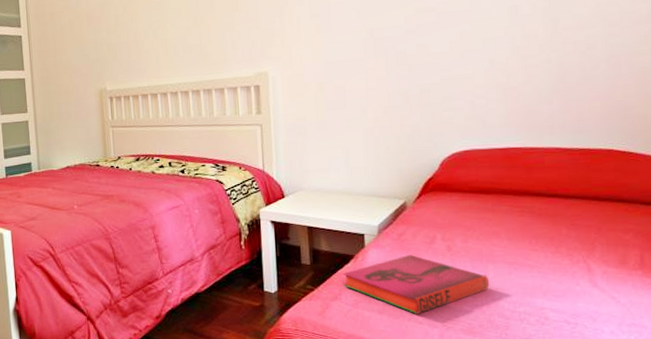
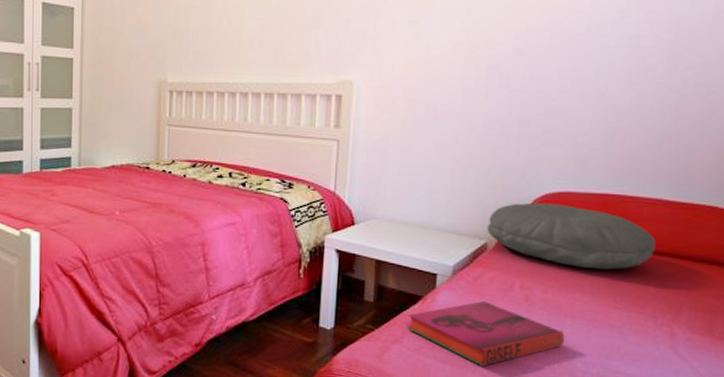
pillow: none [404,161,561,217] -> present [487,202,656,270]

